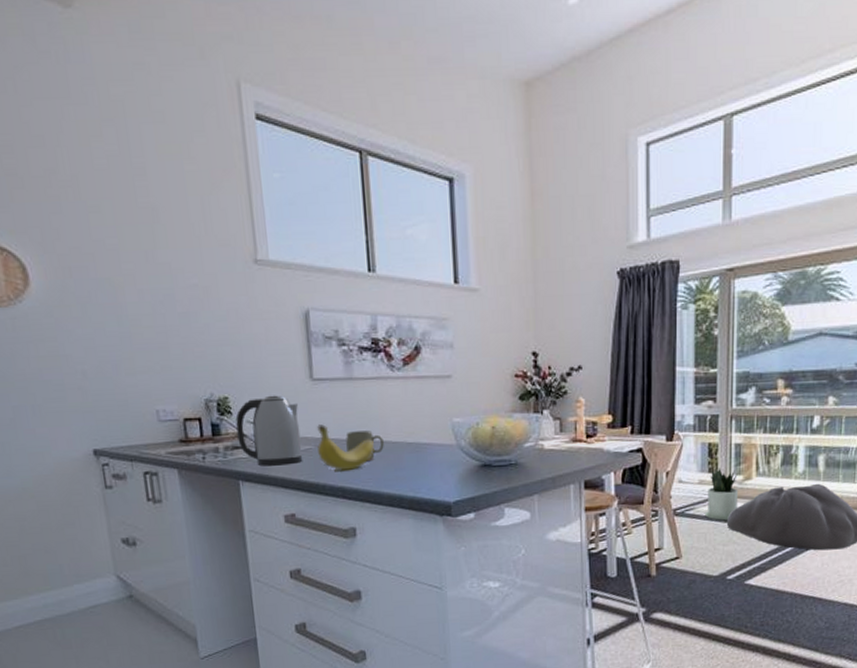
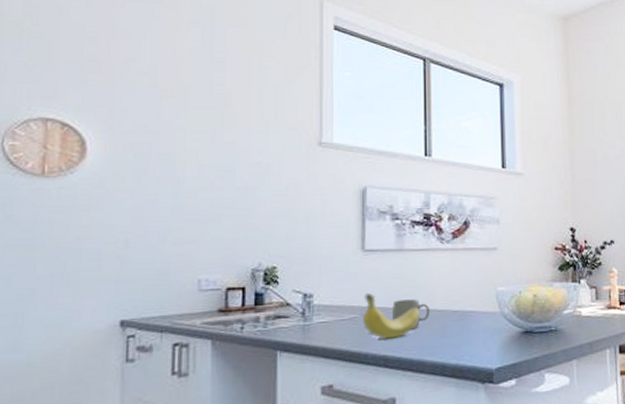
kettle: present [235,395,303,466] -> none [281,265,347,336]

